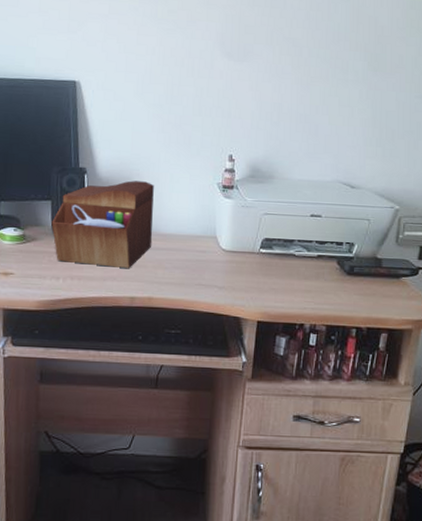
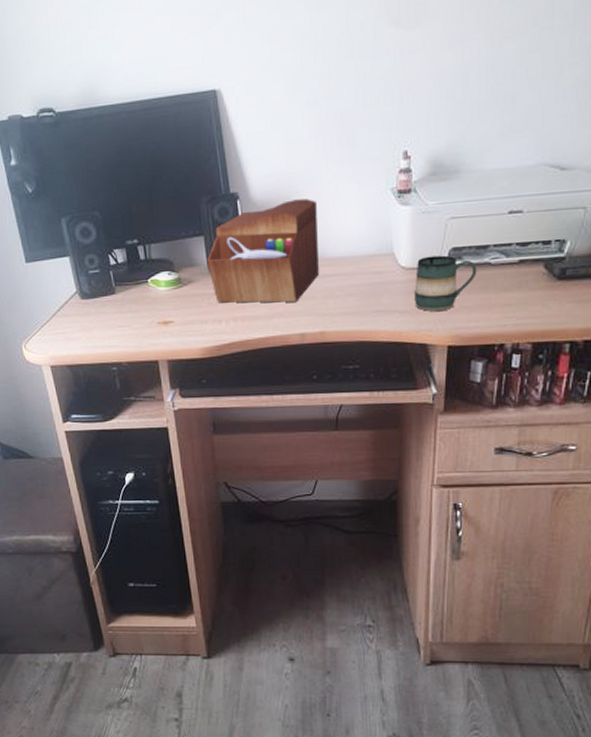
mug: none [231,243,284,291] -> present [414,255,477,312]

